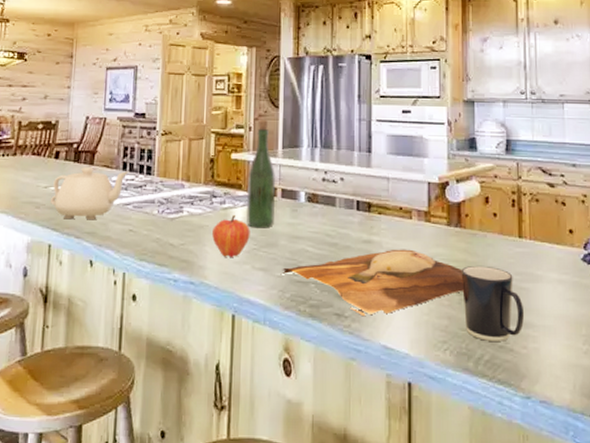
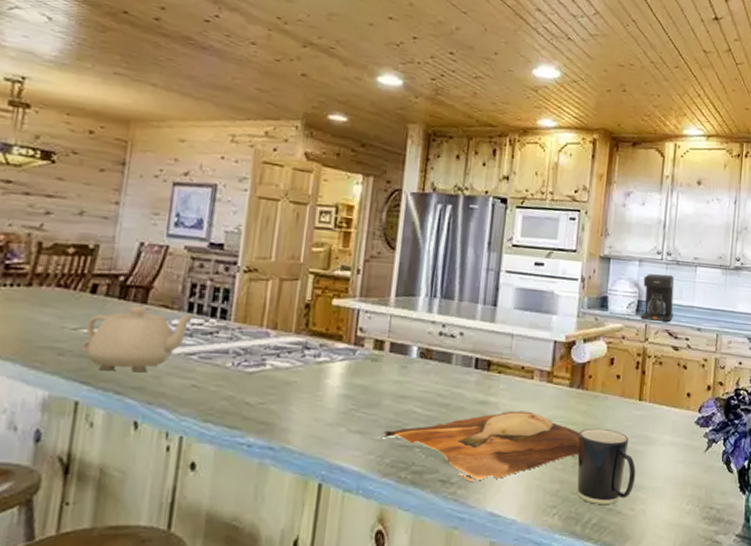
fruit: present [212,214,250,257] -> none [300,369,349,419]
wine bottle: present [247,119,275,228] -> none [345,261,385,386]
coffee maker: none [510,113,545,160] -> present [640,274,675,323]

